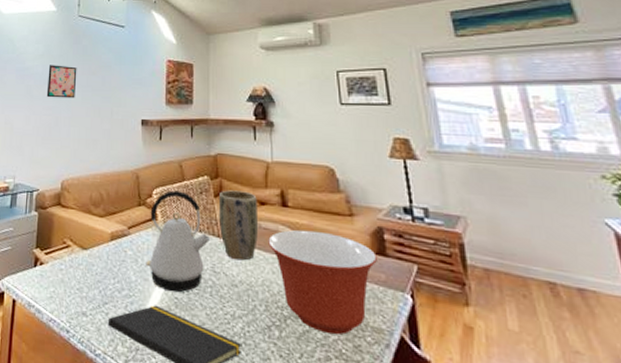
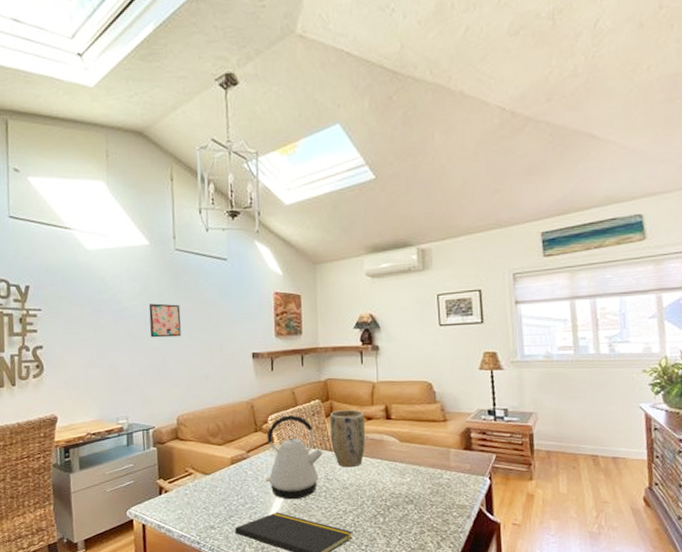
mixing bowl: present [268,229,377,335] -> none [374,436,464,515]

